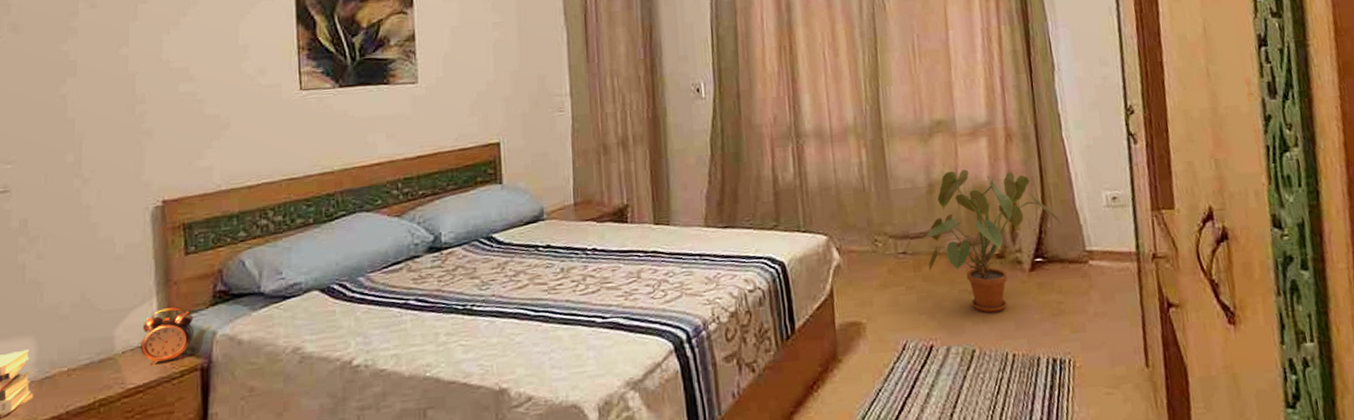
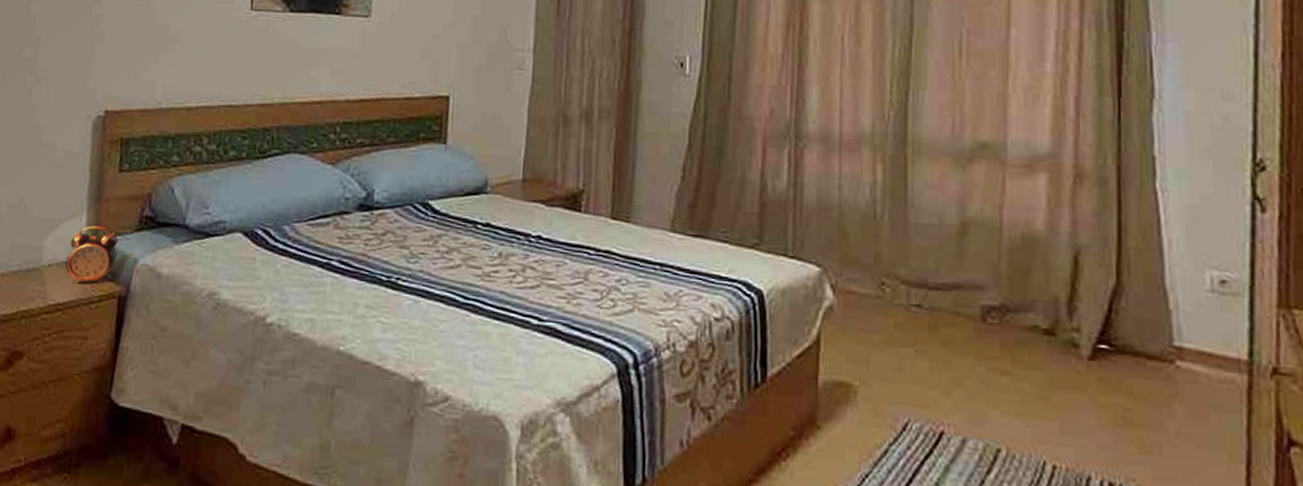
house plant: present [923,169,1065,313] -> none [946,210,1146,406]

